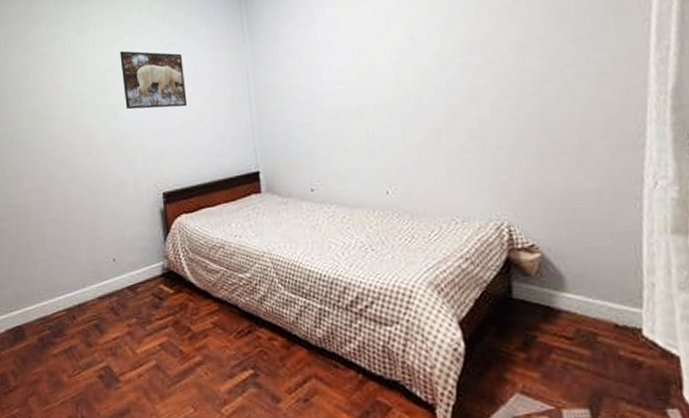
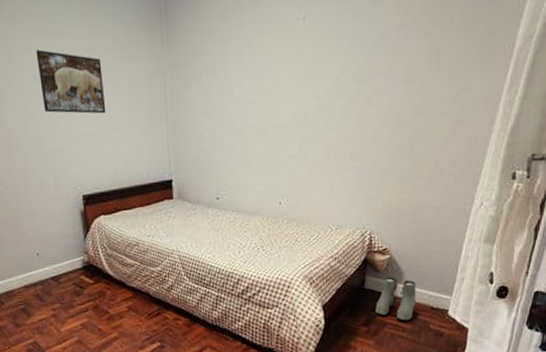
boots: none [532,282,591,344] -> present [375,277,416,321]

